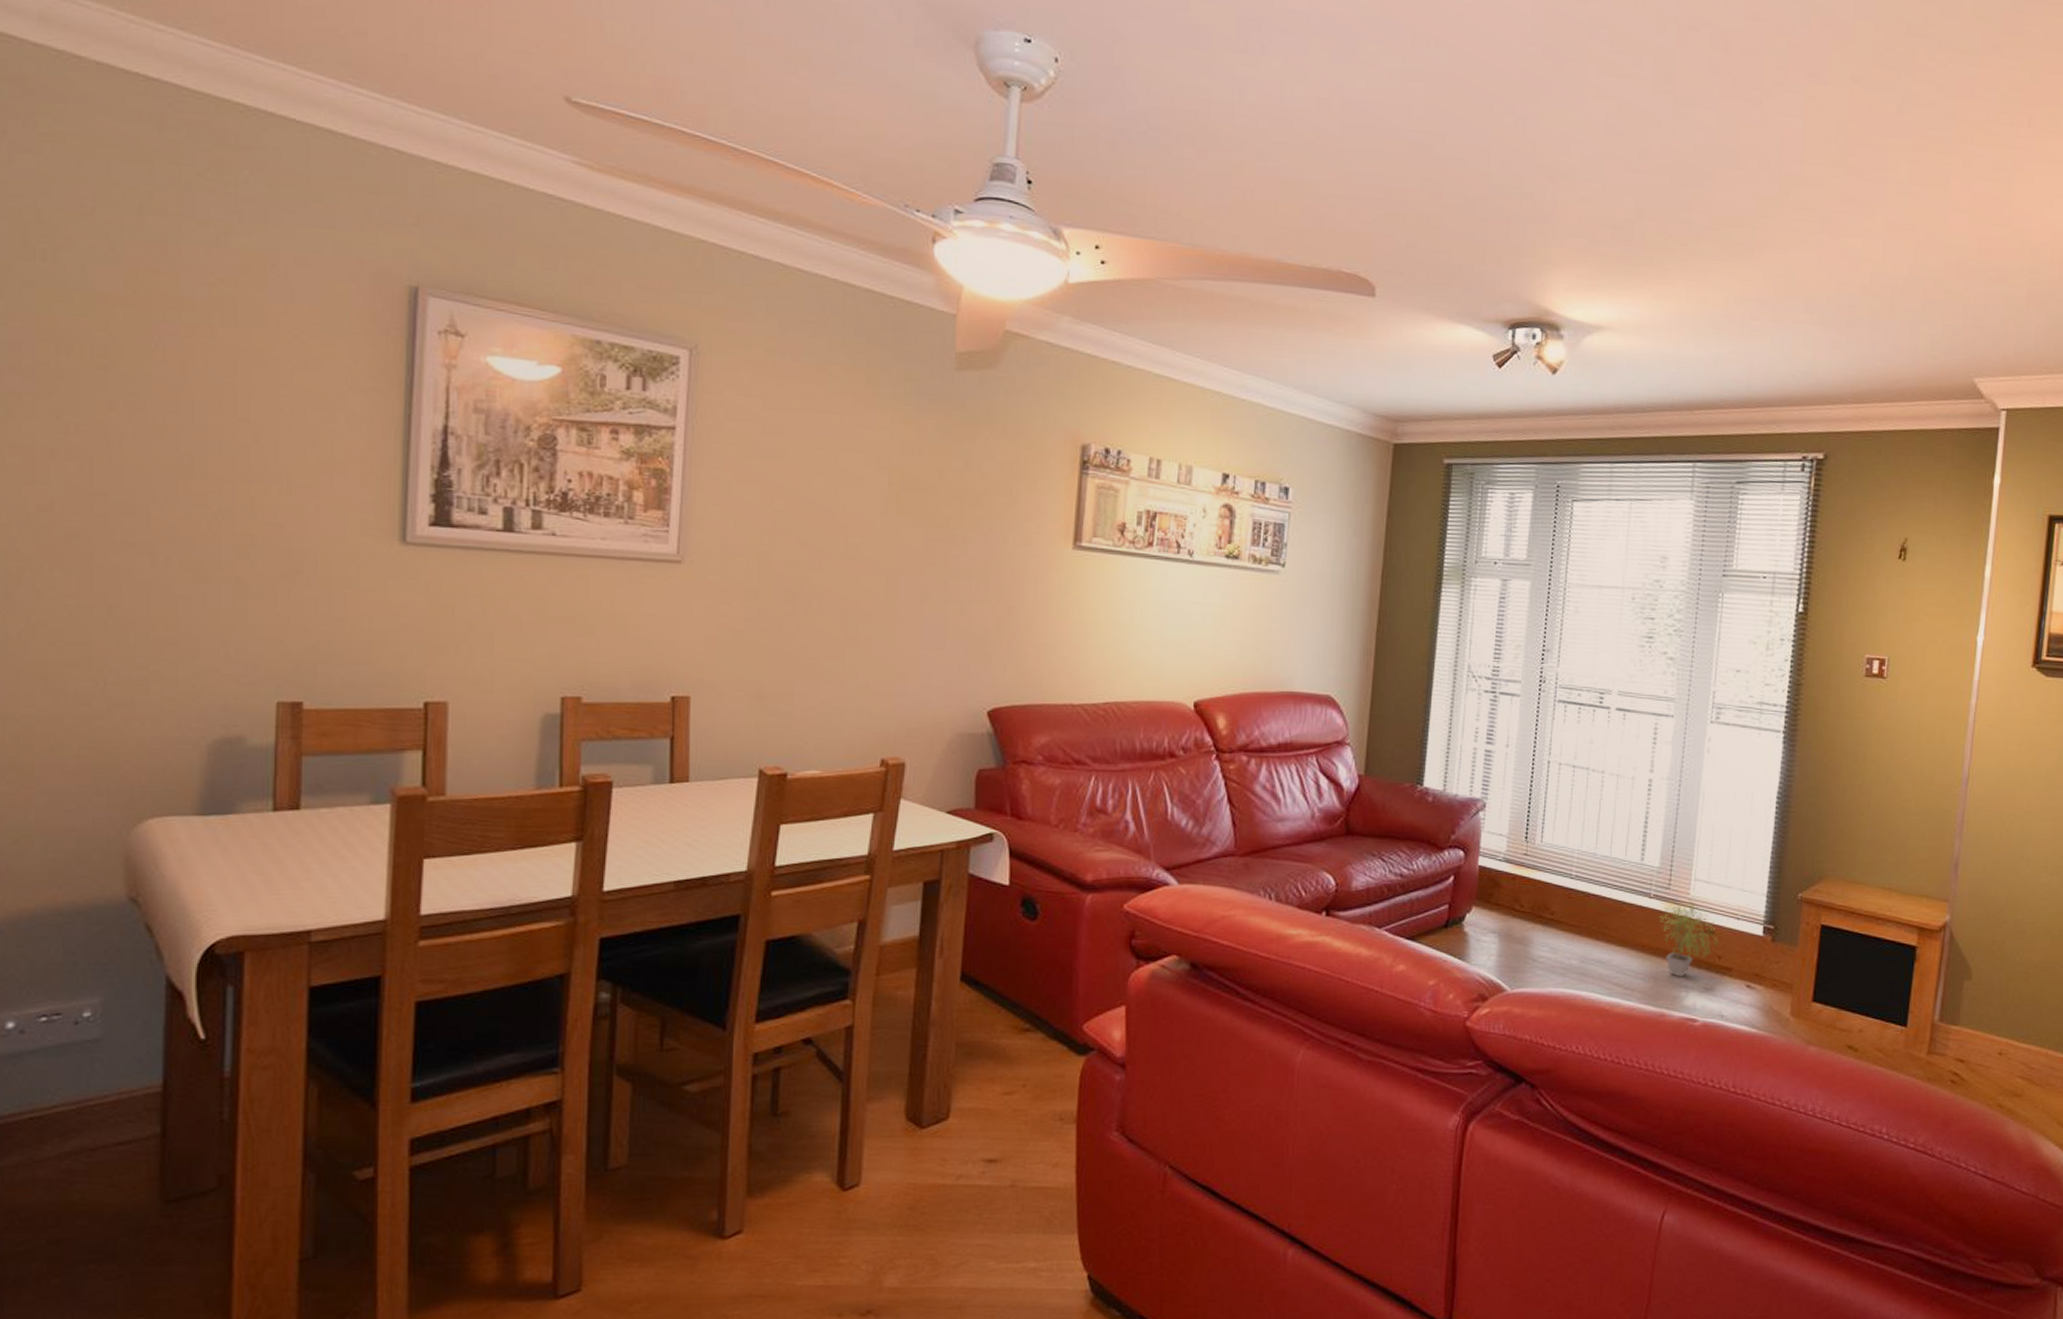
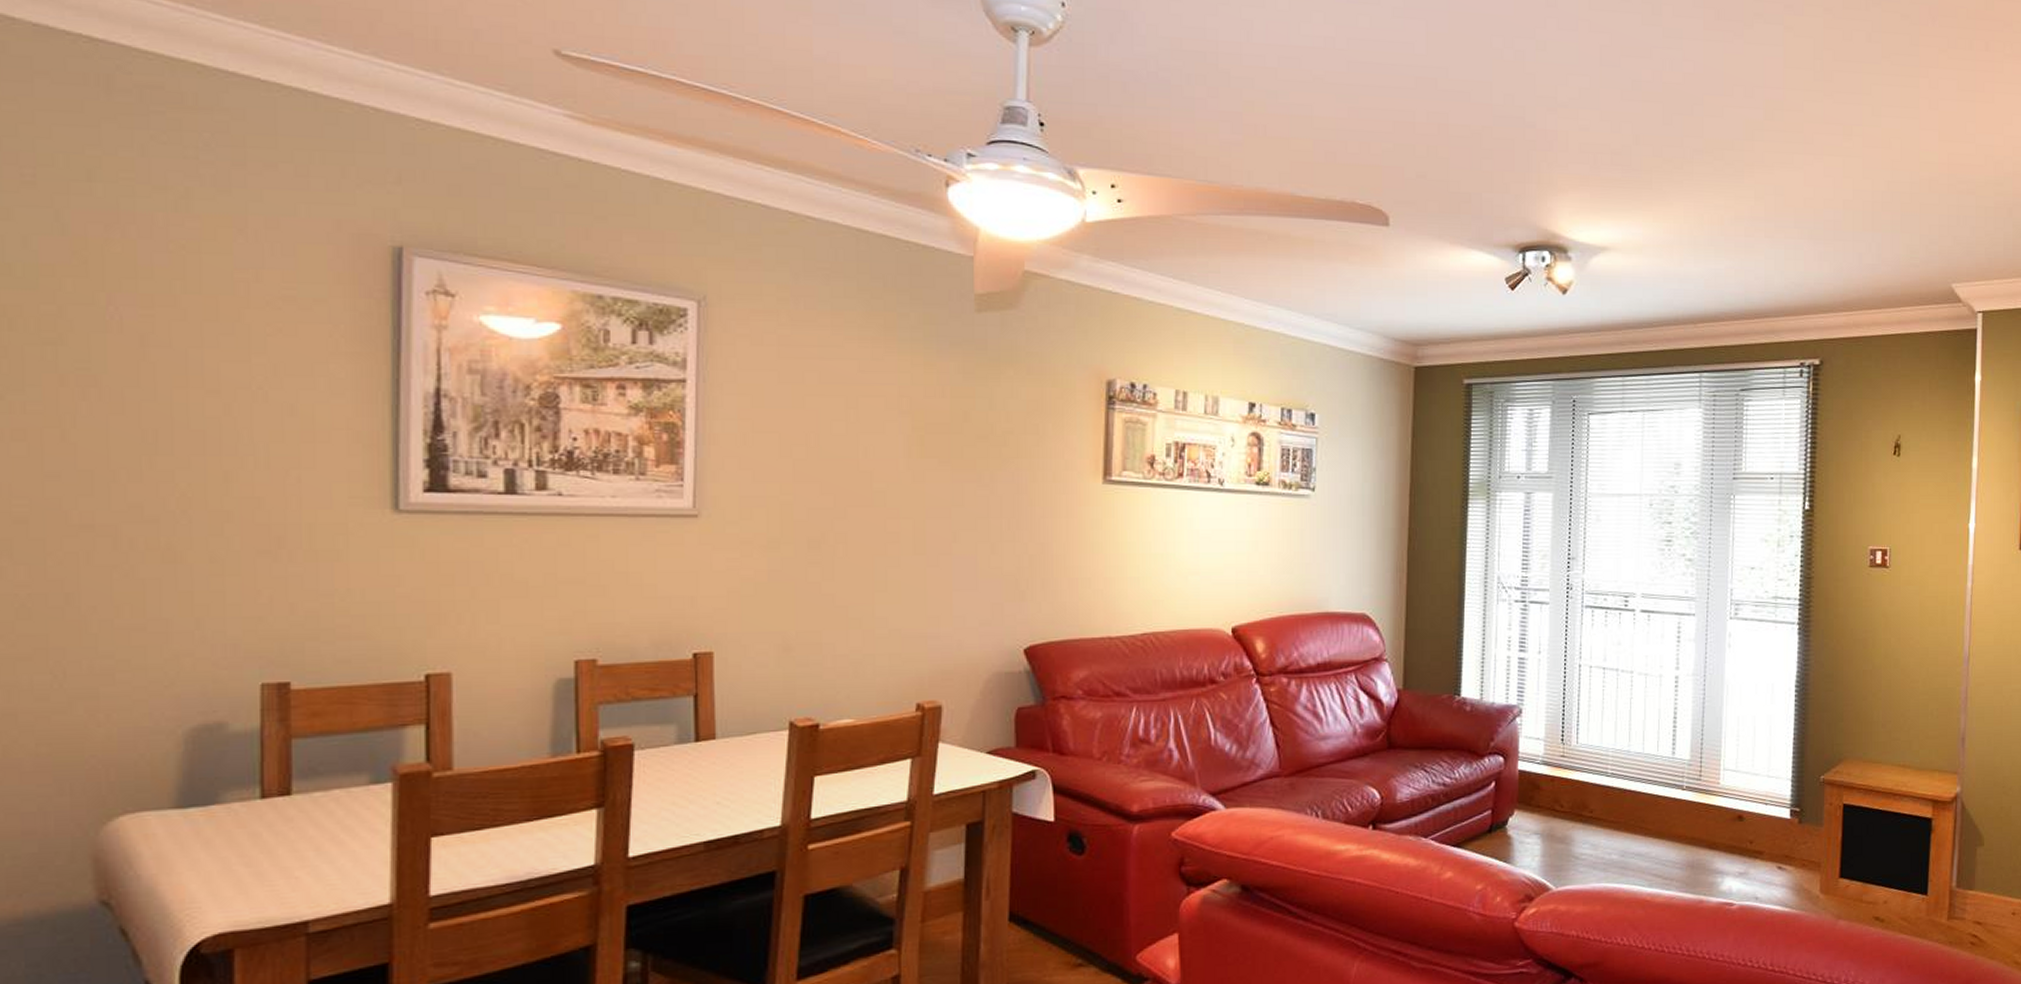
potted plant: present [1658,899,1719,977] -> none [1692,788,1750,864]

